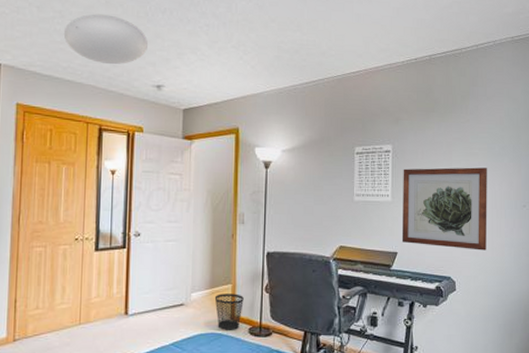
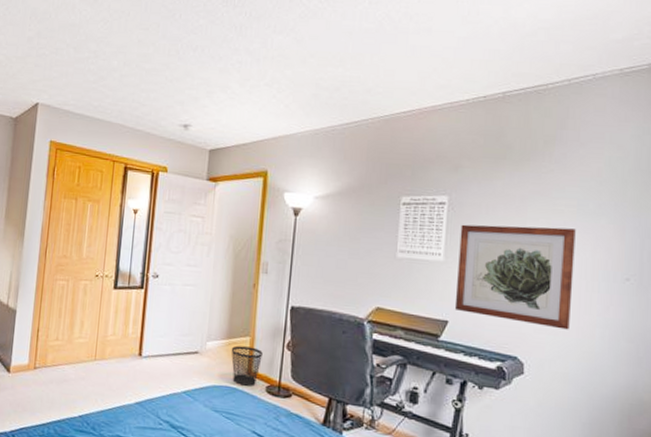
ceiling light: present [63,14,148,65] -> none [96,53,177,104]

